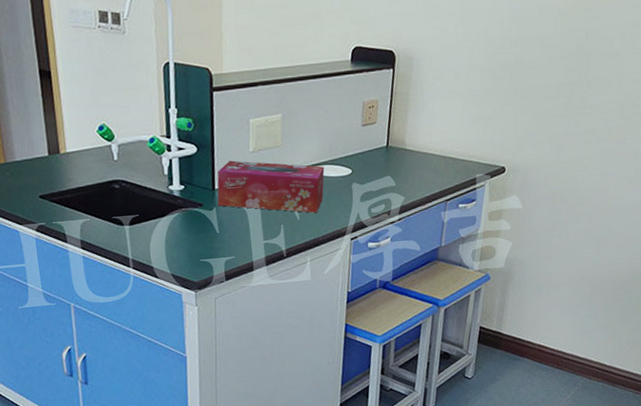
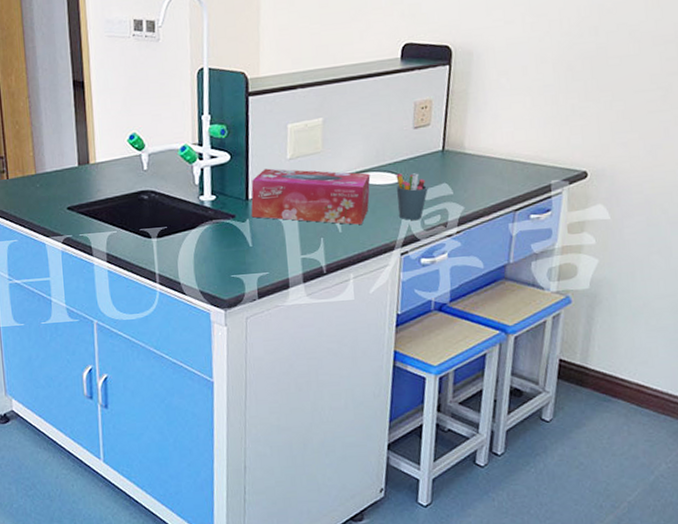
pen holder: none [347,166,375,209] -> present [396,173,428,220]

